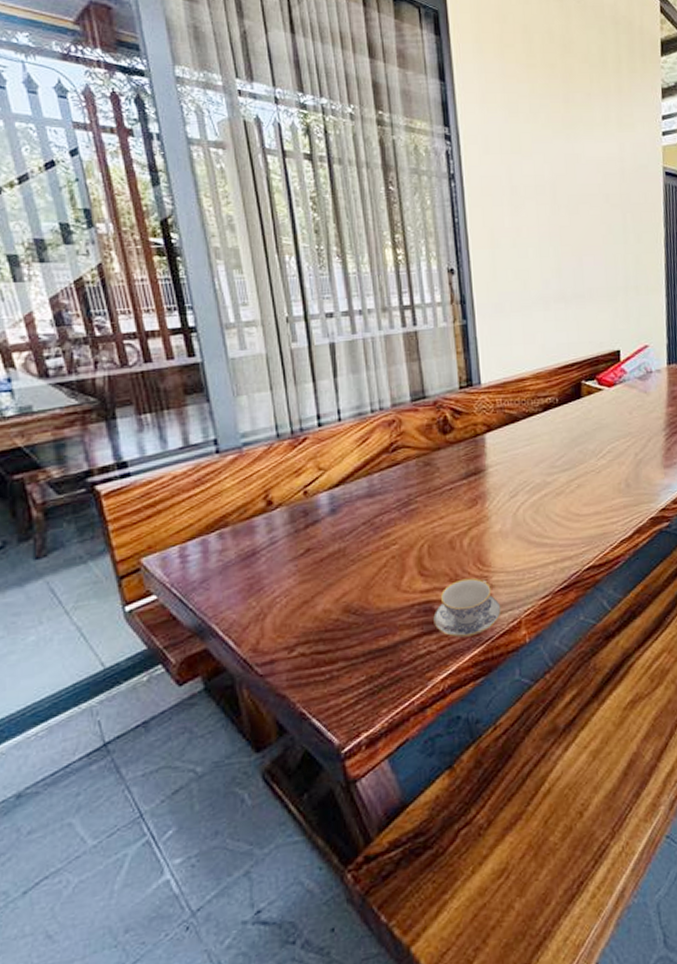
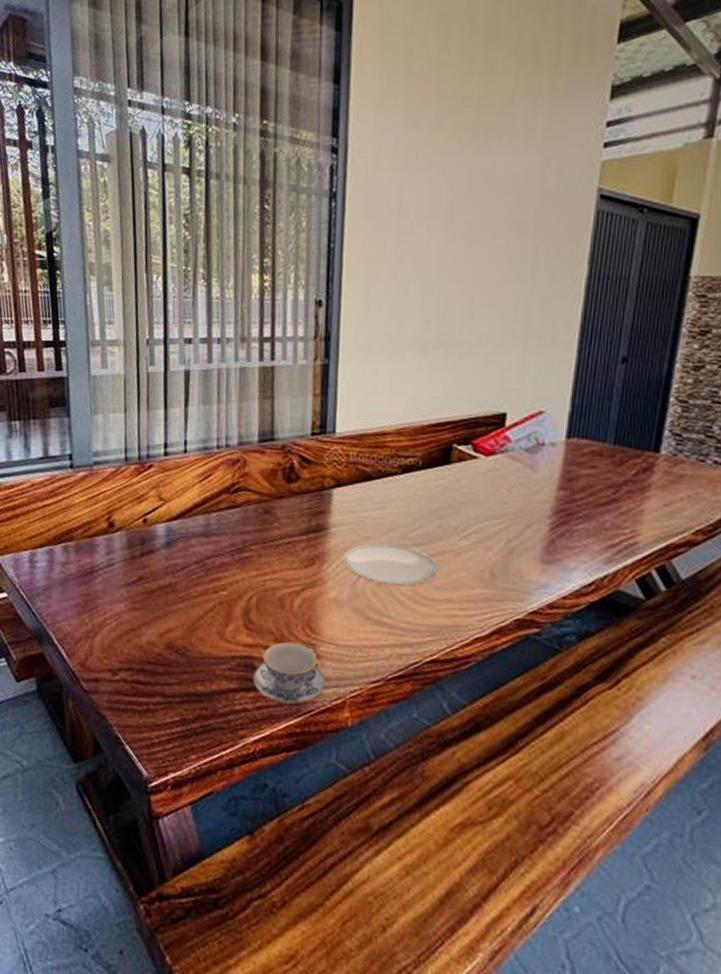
plate: none [503,473,585,511] -> present [344,543,439,587]

